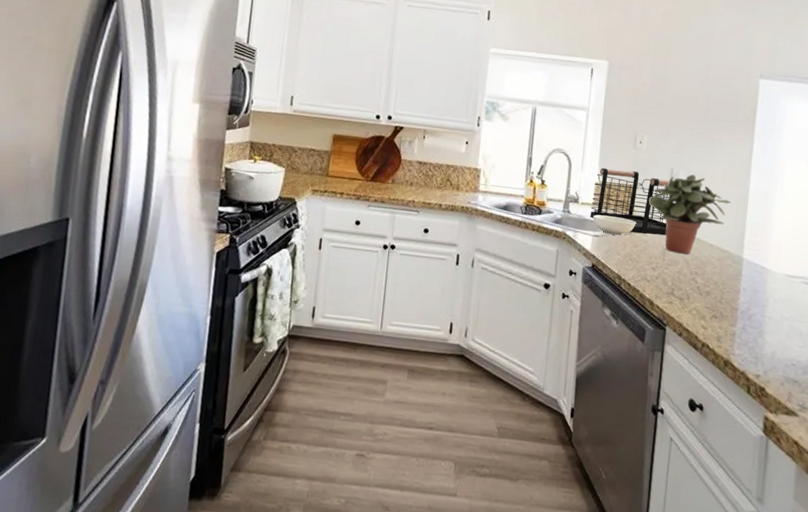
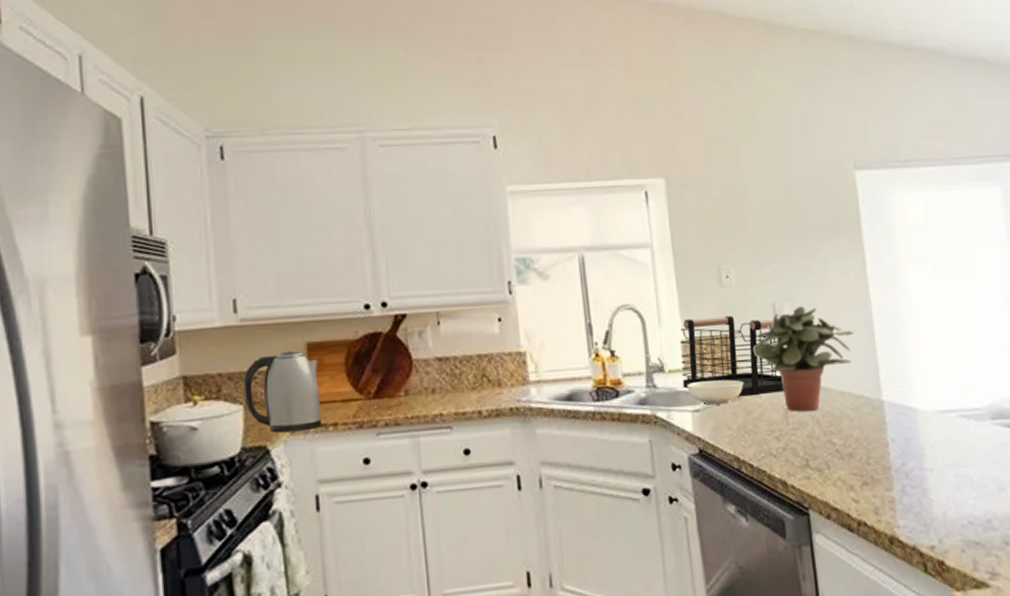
kettle: none [286,137,338,195] -> present [244,351,323,434]

